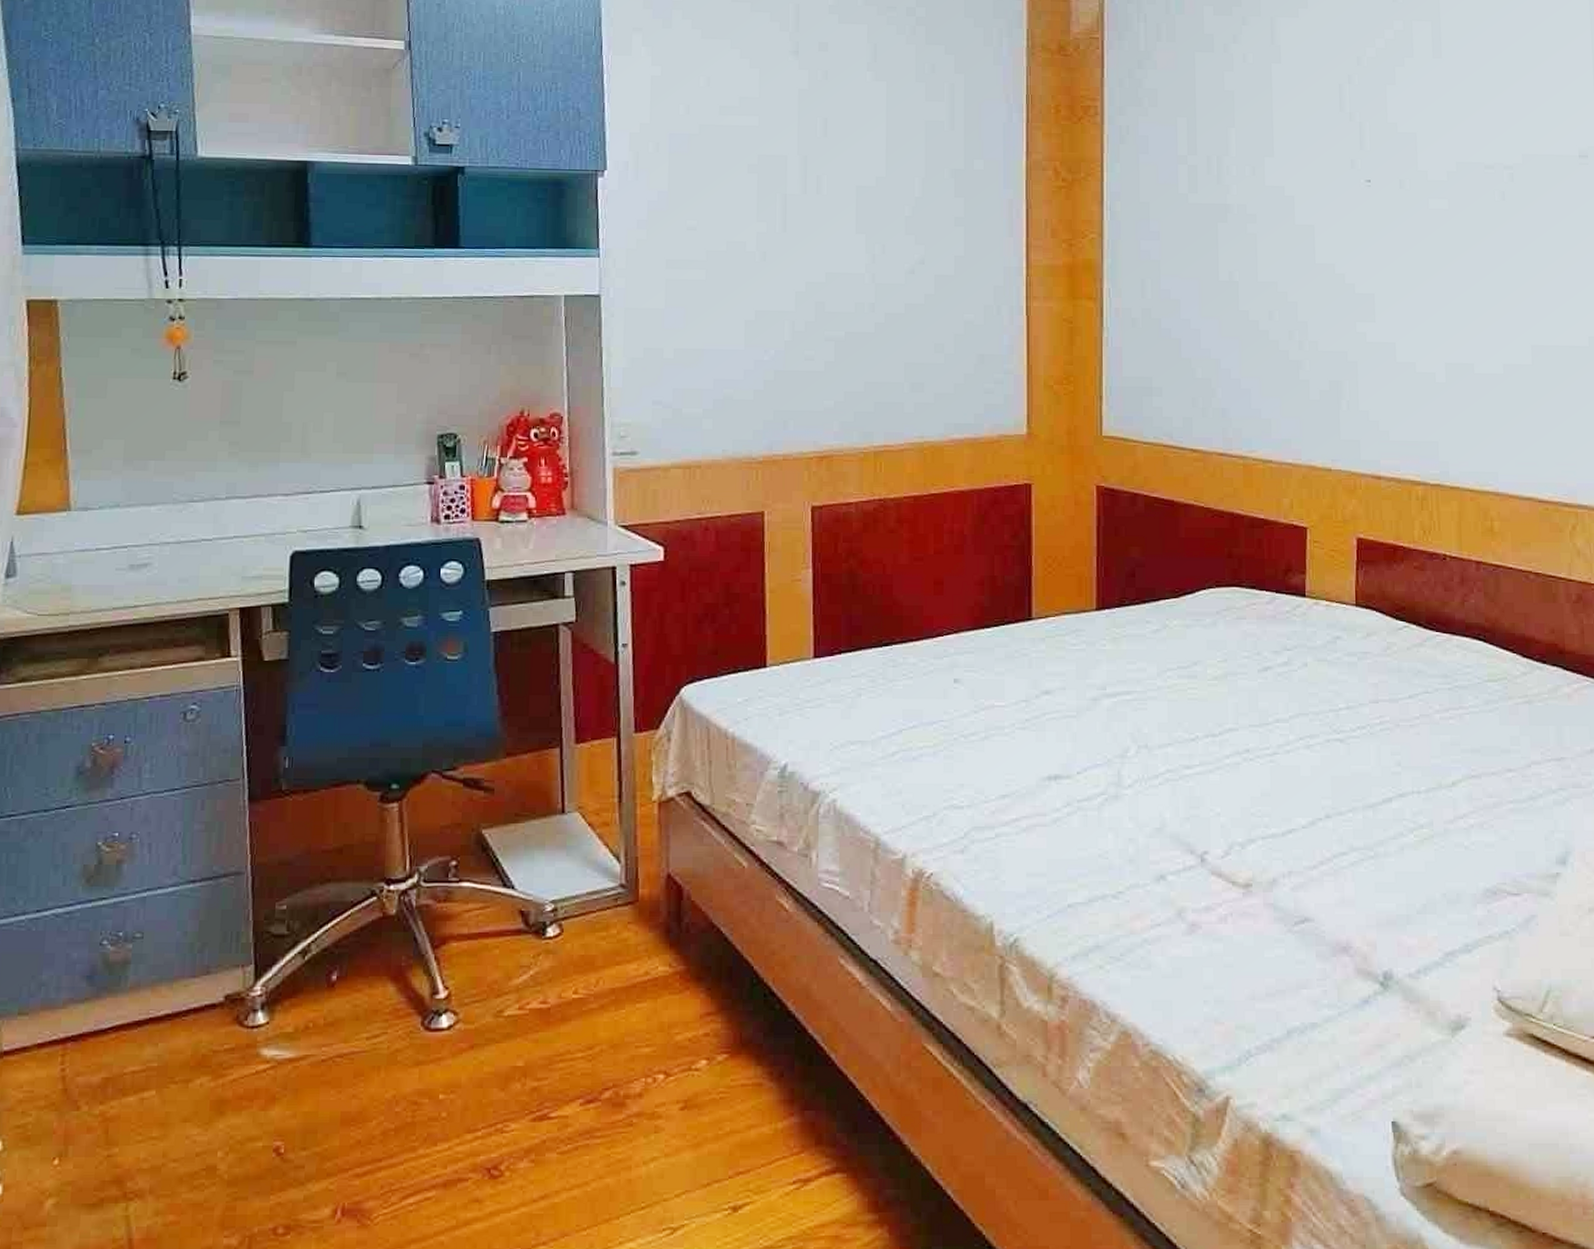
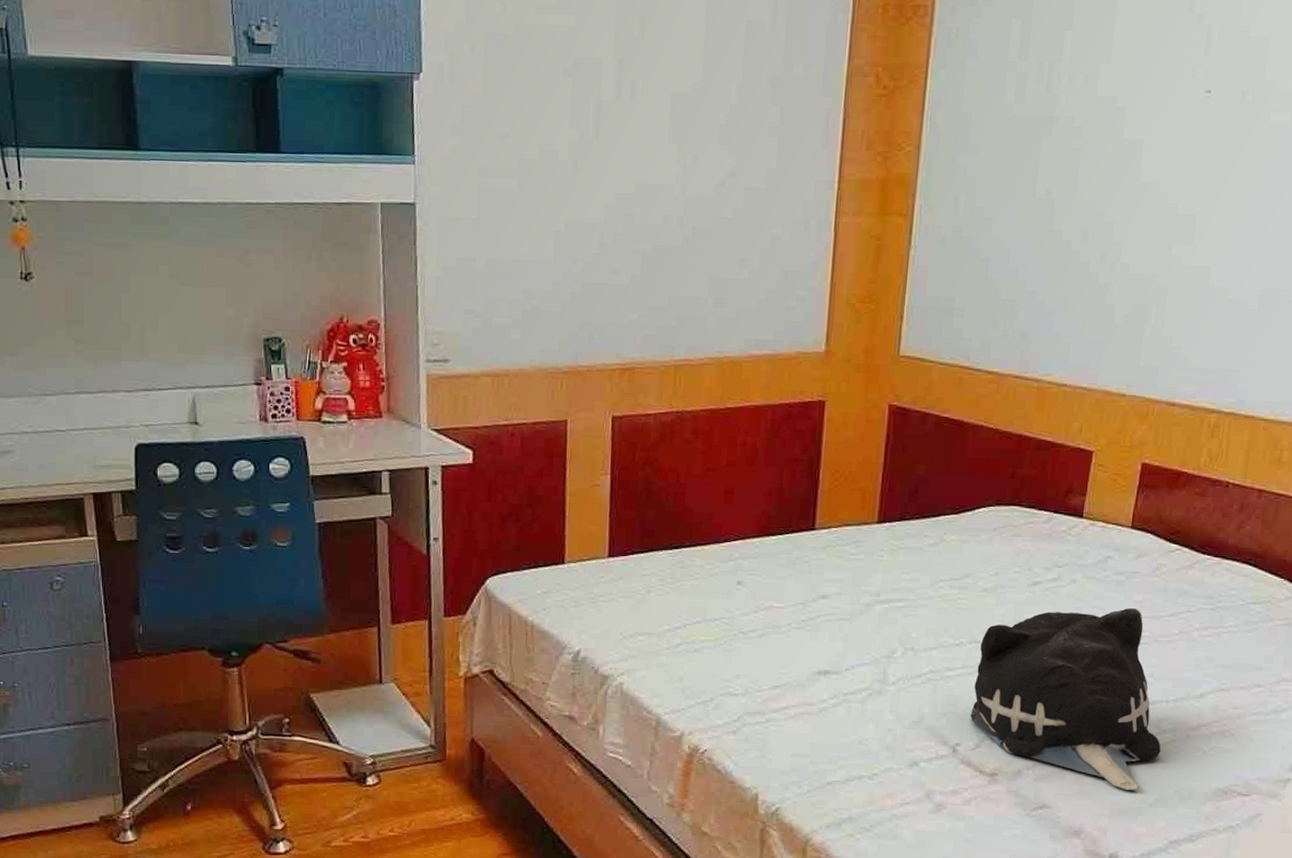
plush toy: none [1215,690,1420,896] -> present [970,607,1161,790]

